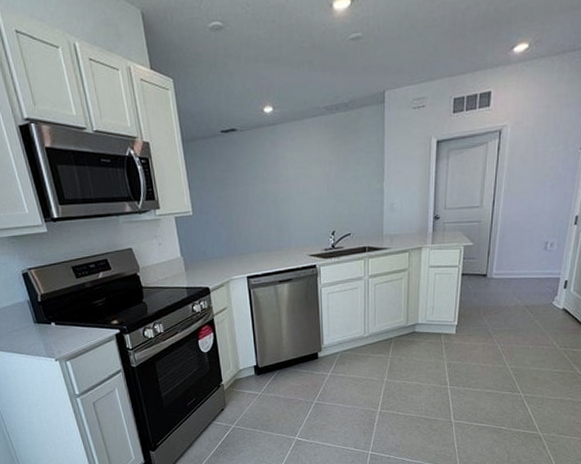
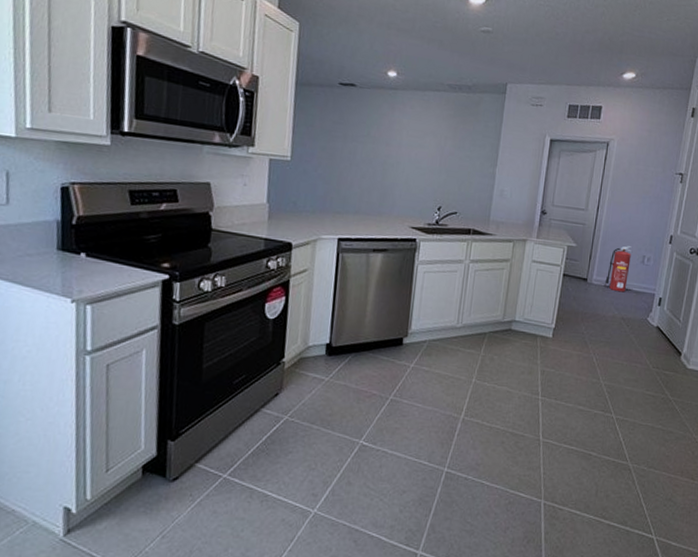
fire extinguisher: none [506,235,534,282] -> present [605,246,633,293]

